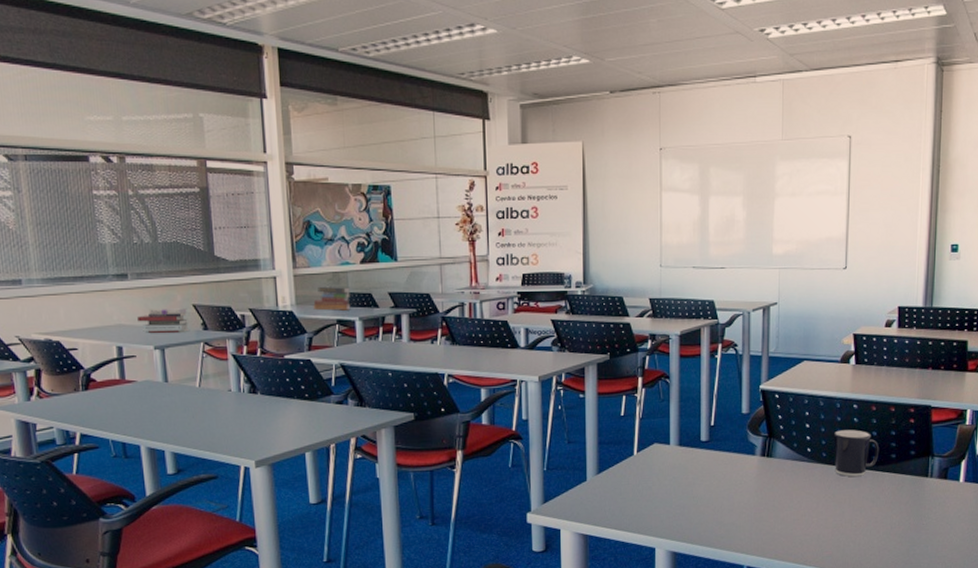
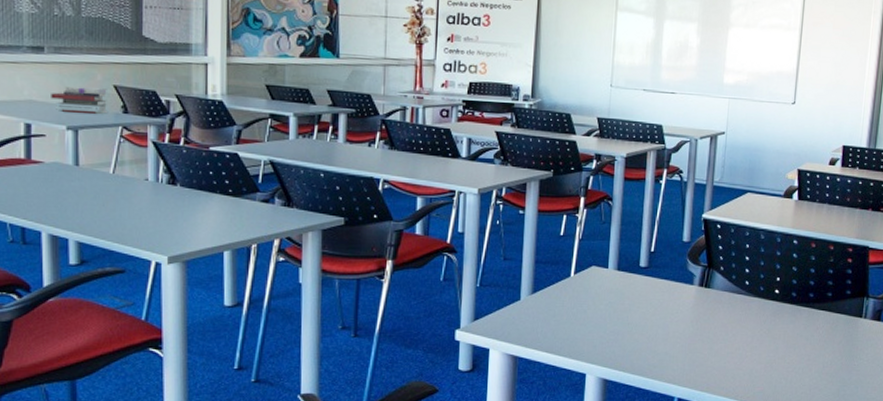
books: present [313,286,351,311] -> none [245,77,286,105]
mug: present [834,430,880,477] -> none [771,265,817,314]

